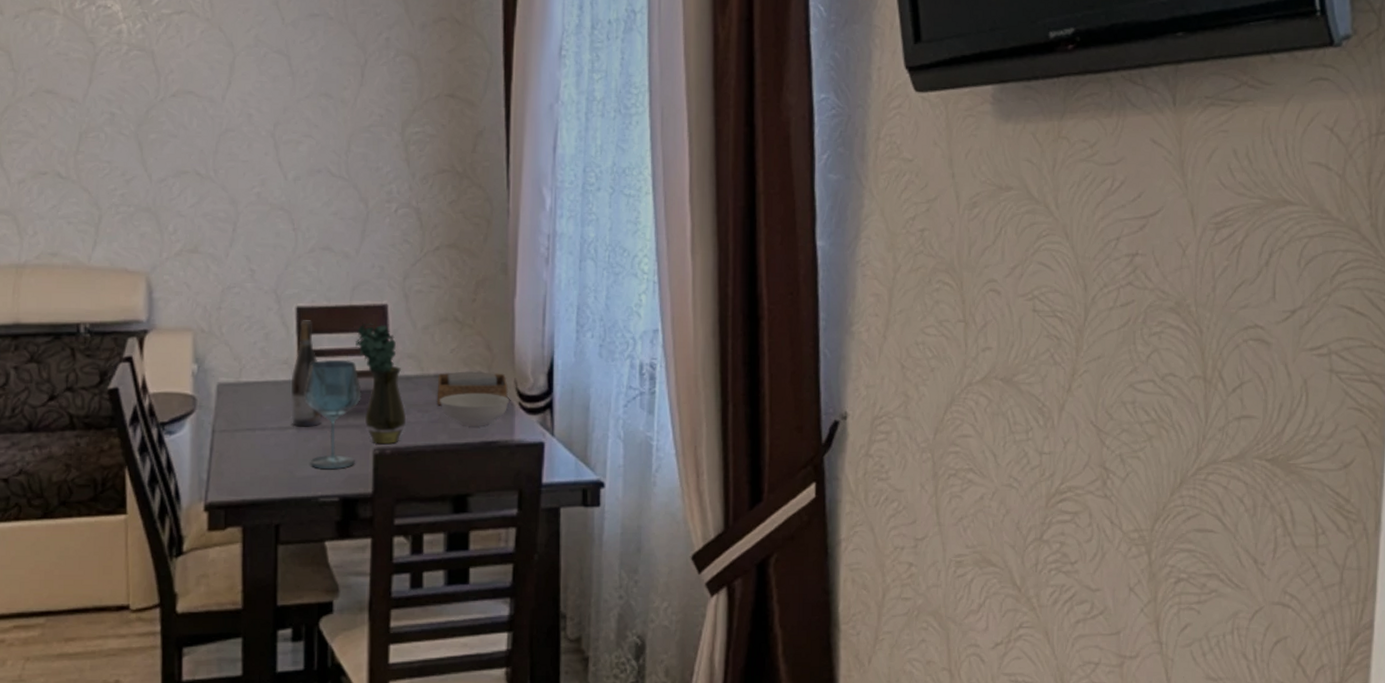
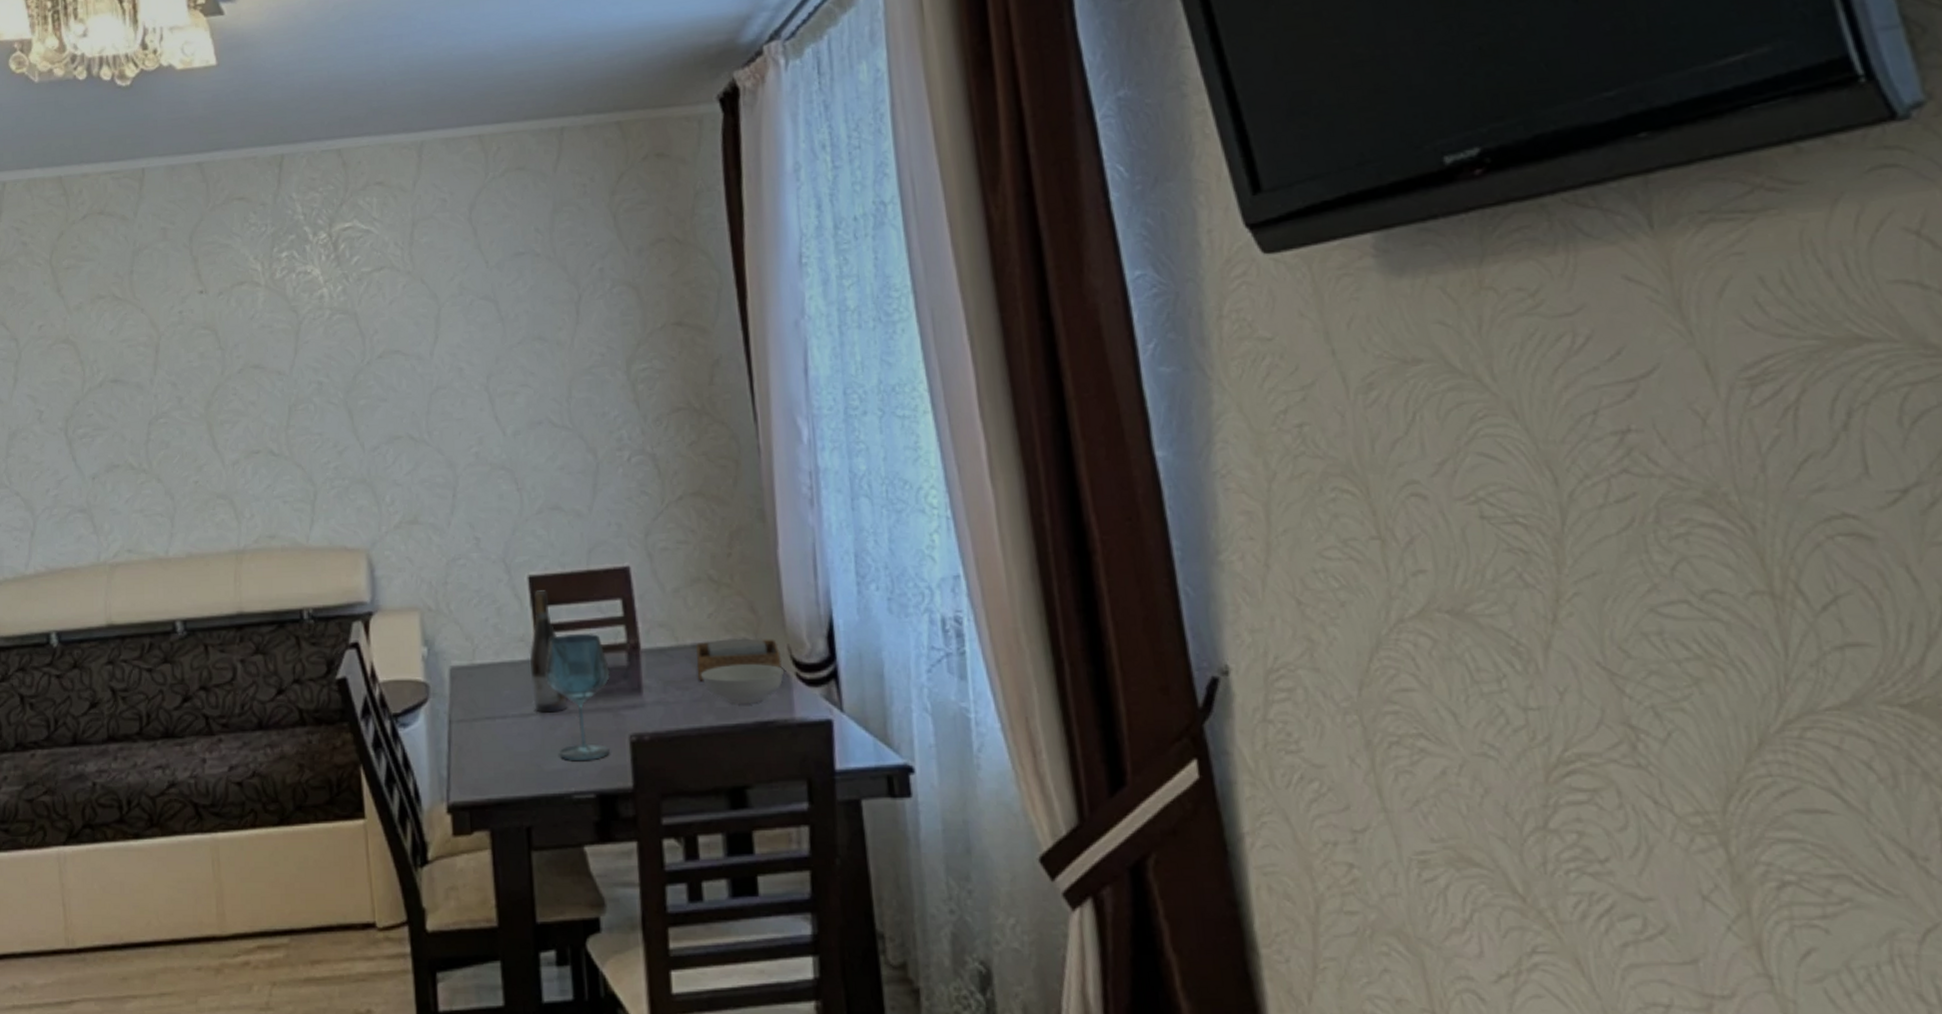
vase: present [355,319,406,444] -> none [598,585,664,729]

